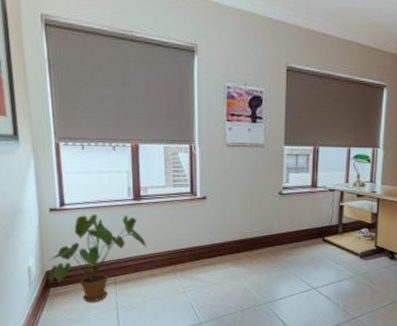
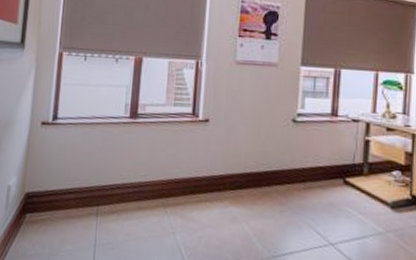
house plant: present [48,214,148,302] -> none [27,131,138,236]

